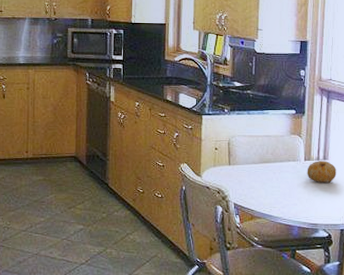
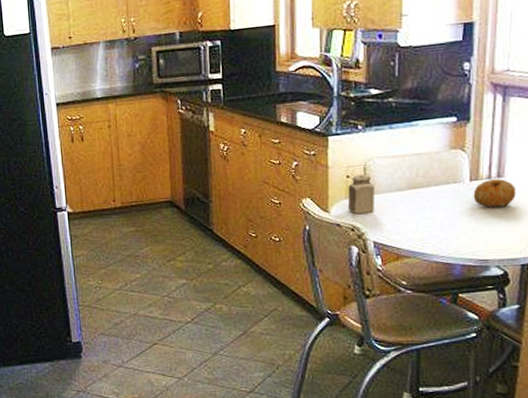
salt shaker: none [216,148,235,179] -> present [348,174,375,213]

